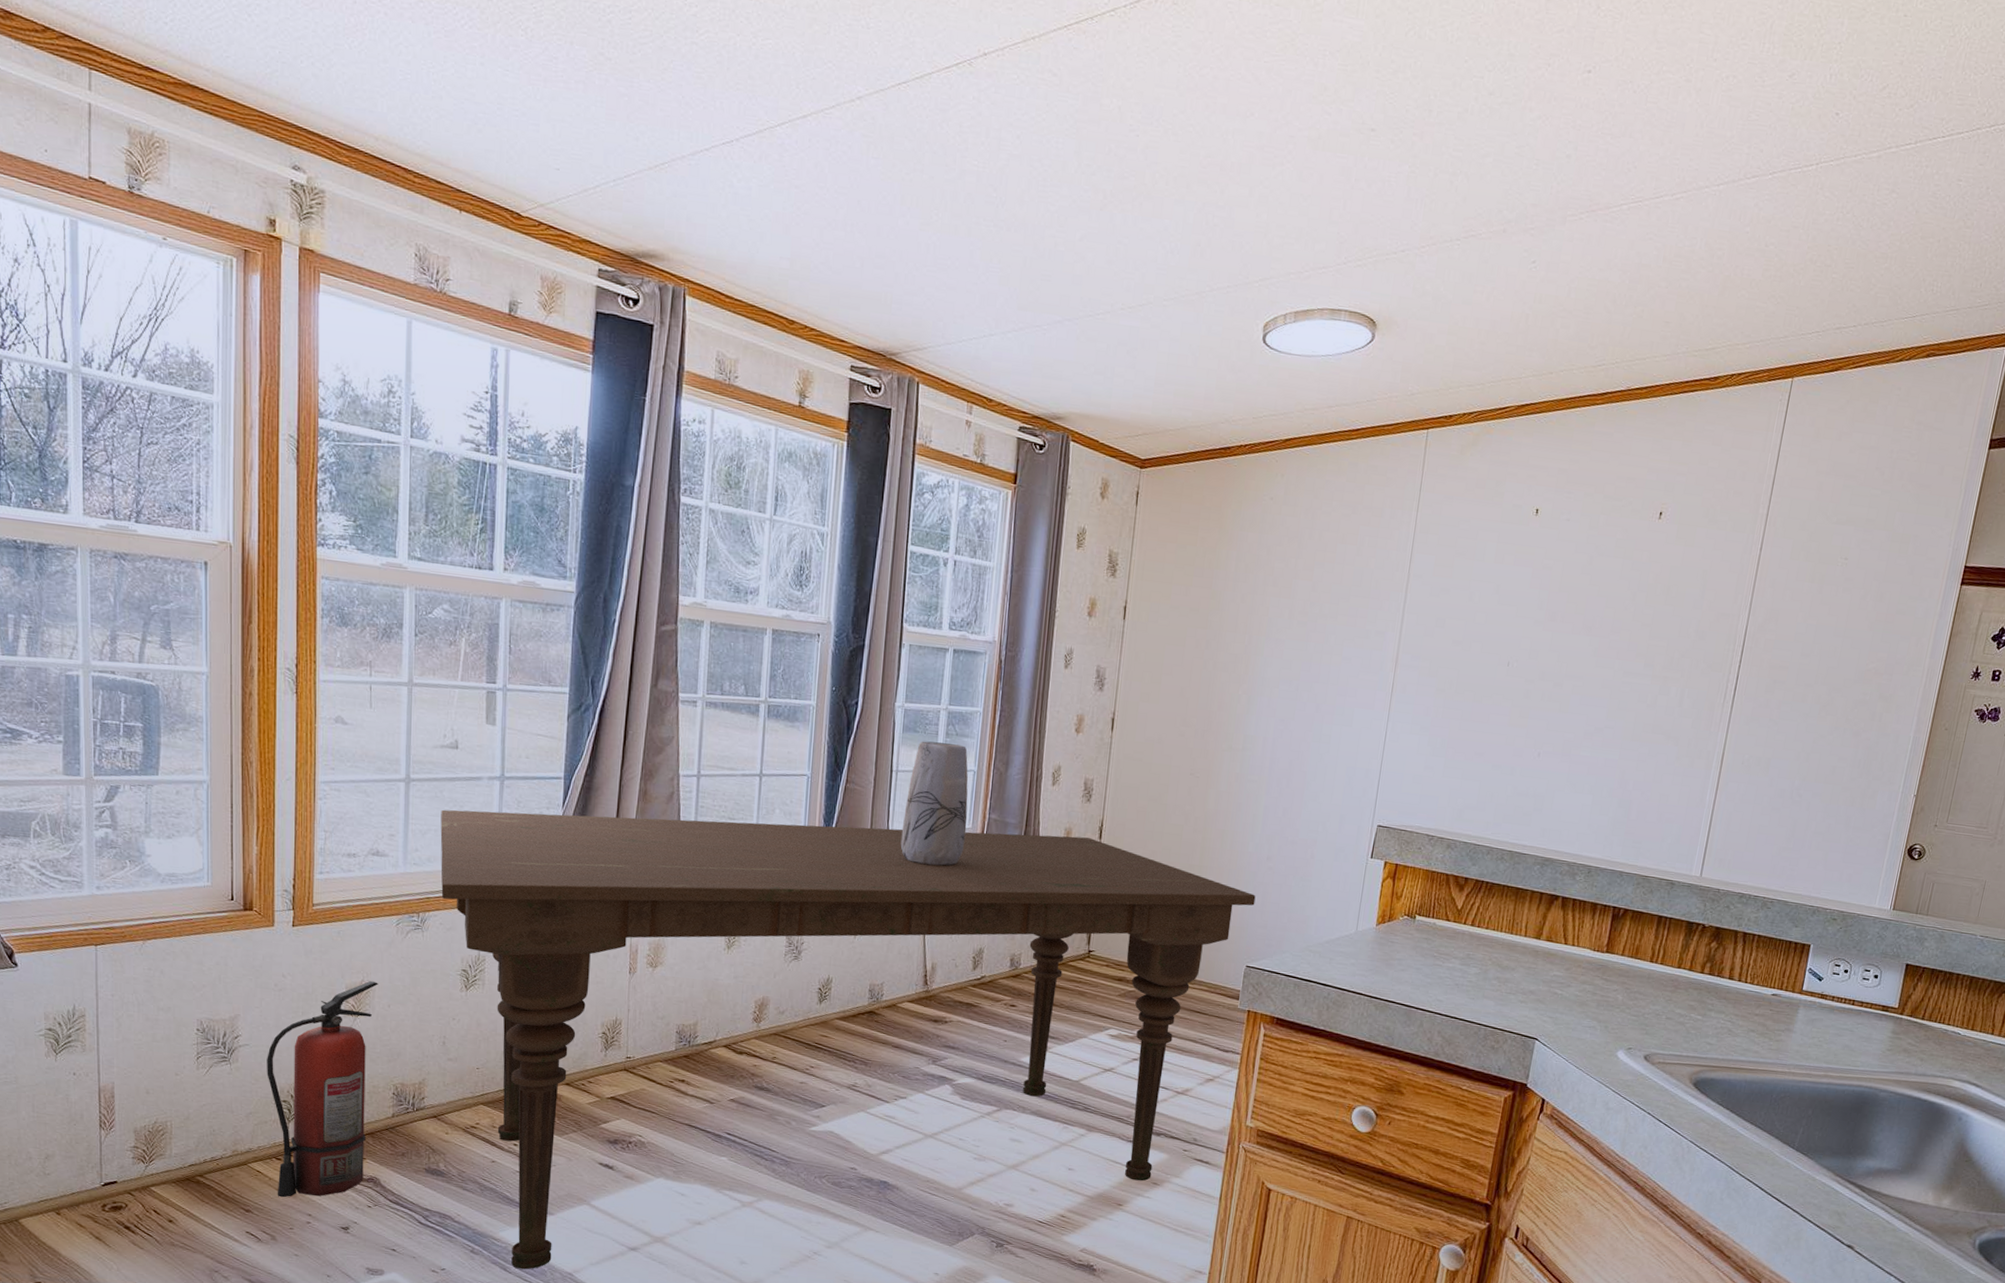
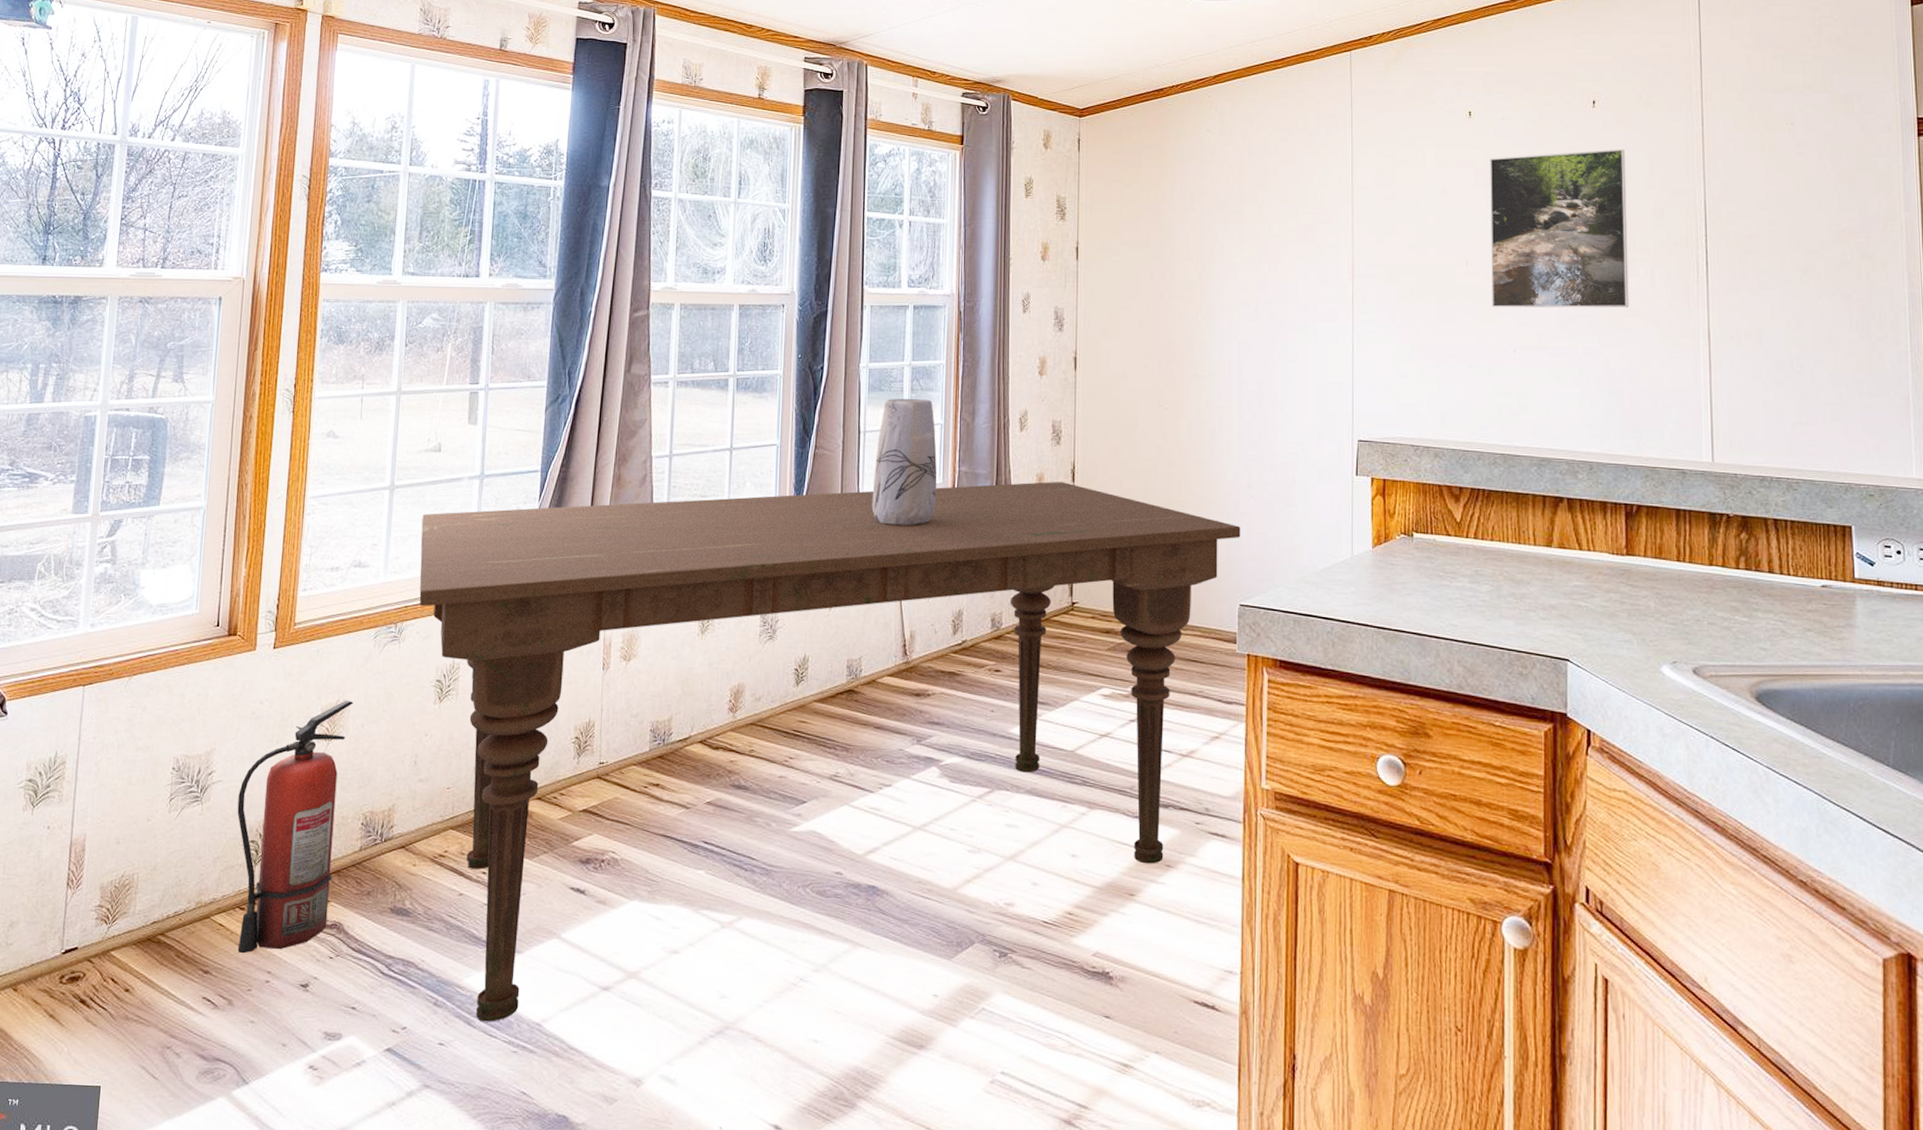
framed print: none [1525,560,1681,724] -> present [1490,149,1629,308]

